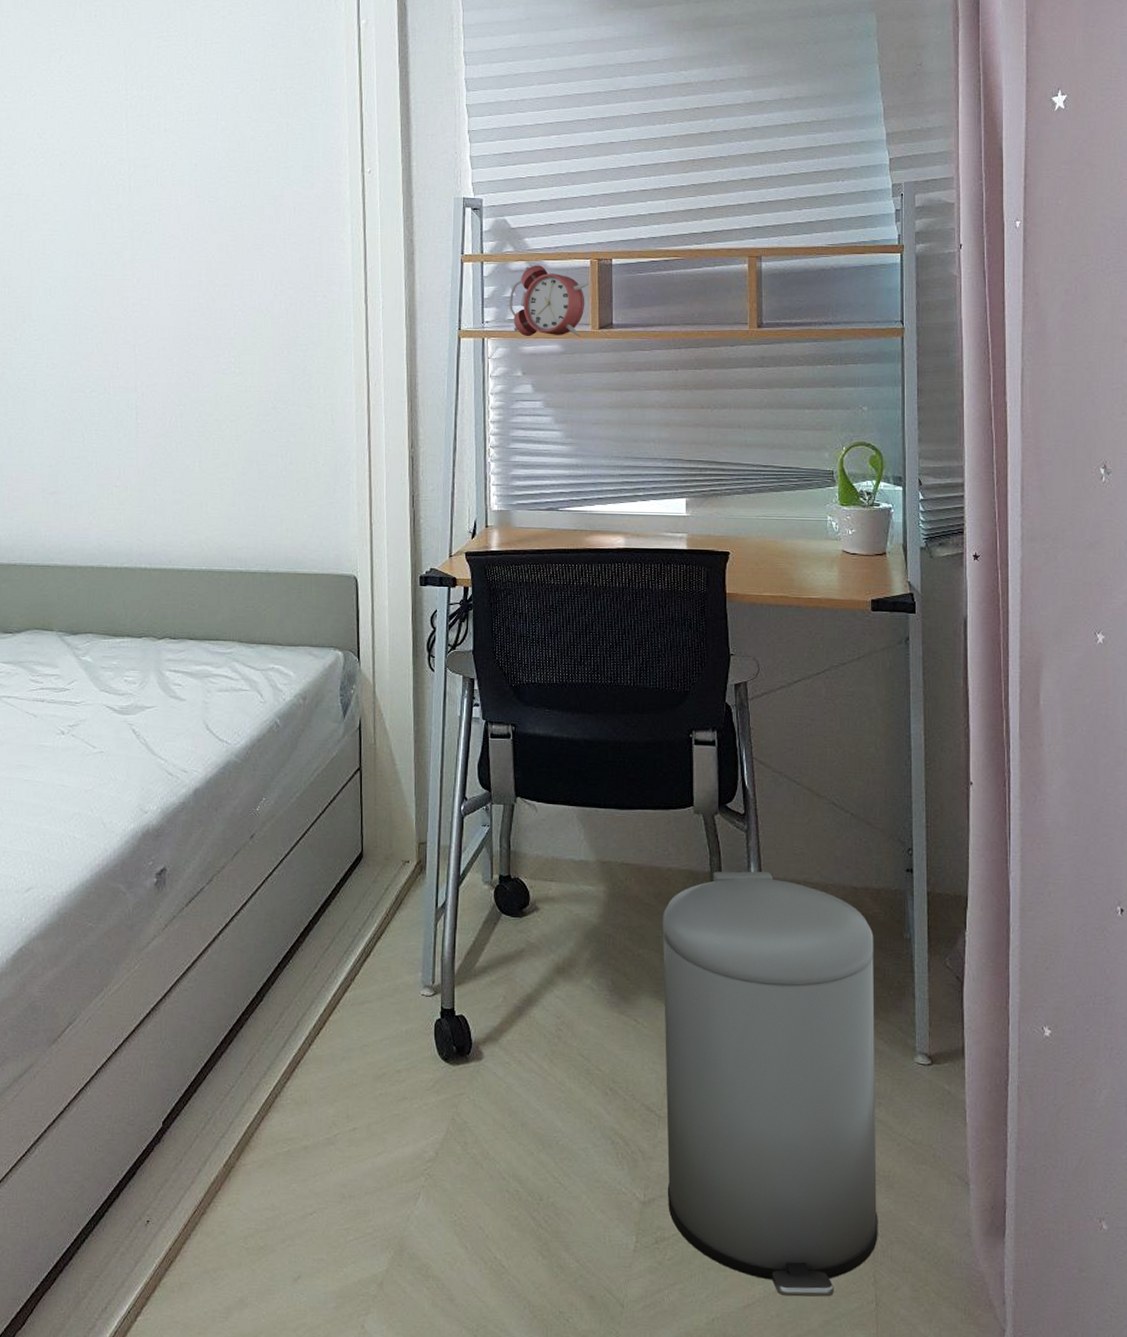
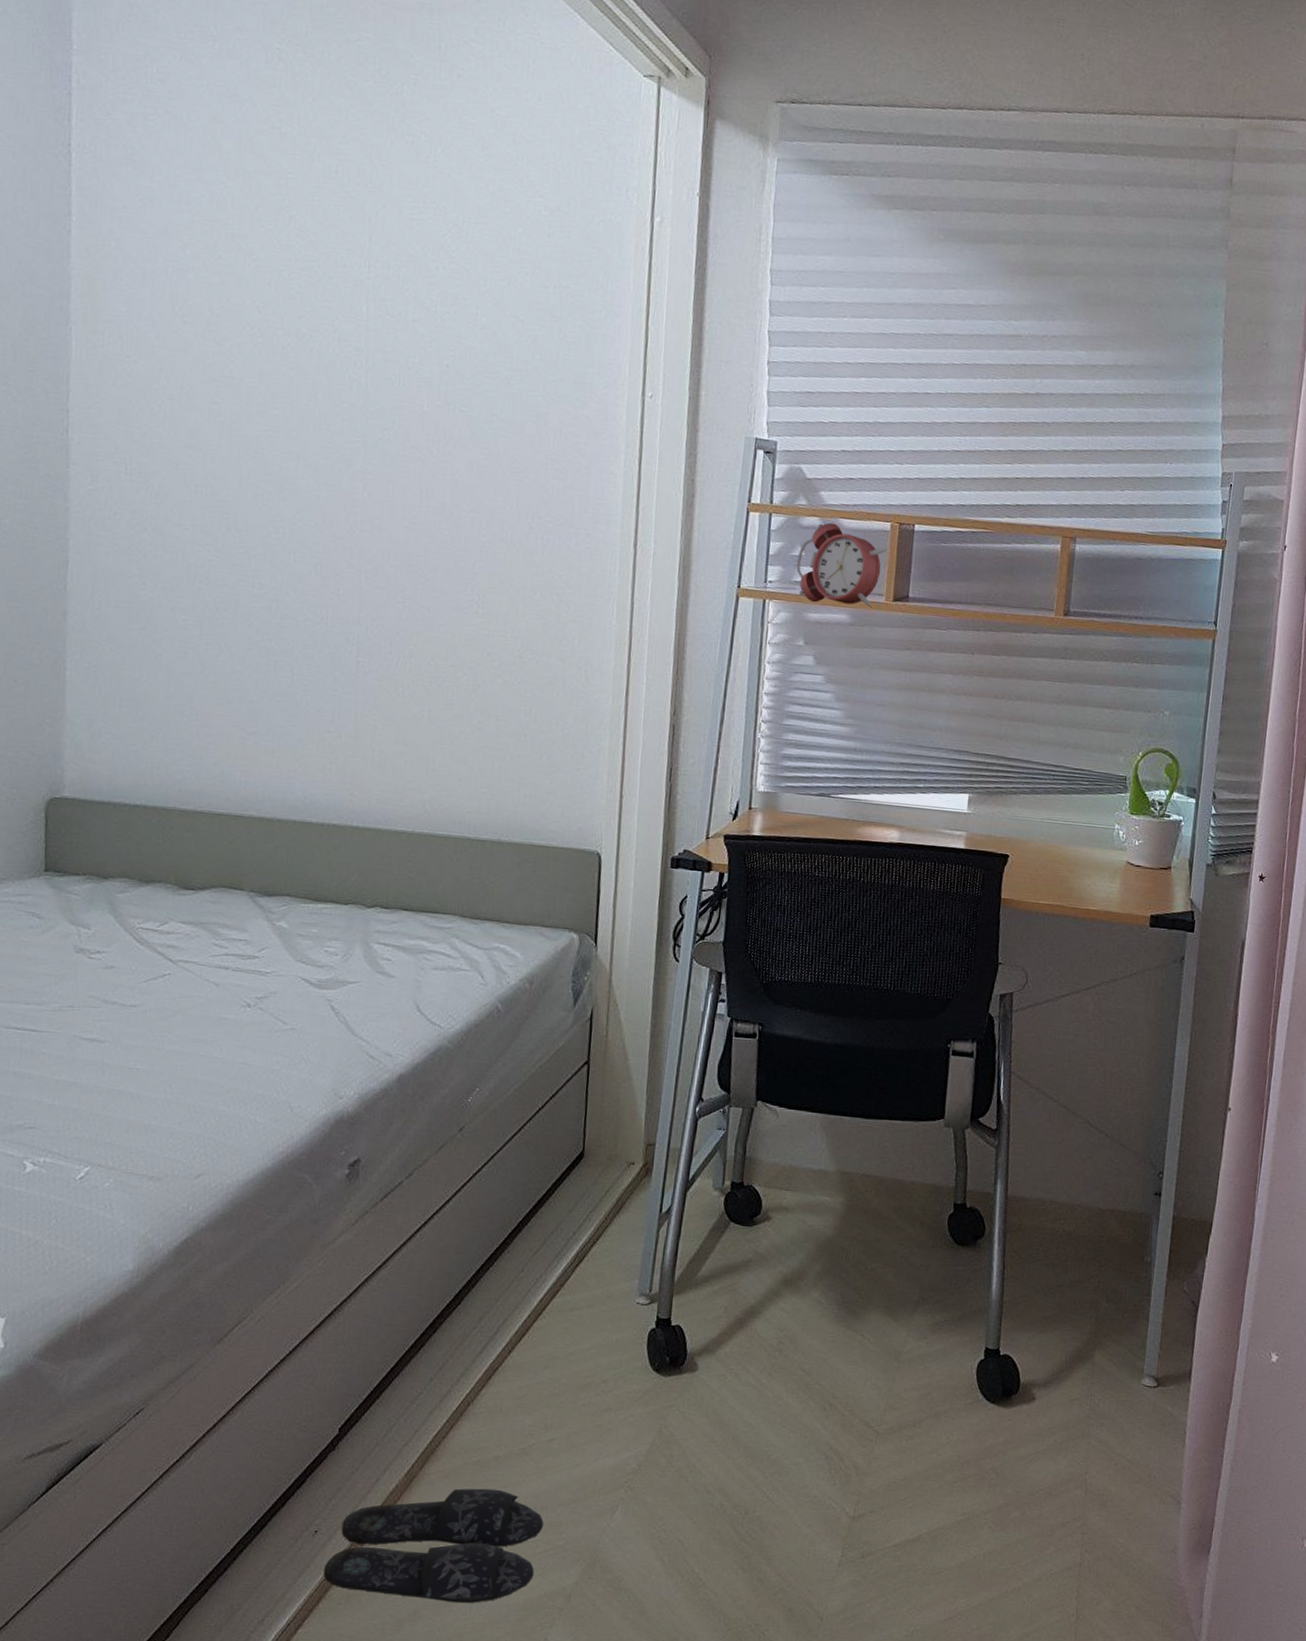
slippers: none [157,1177,352,1291] -> present [324,1488,544,1603]
pedal bin: present [662,871,878,1297] -> none [877,1187,1115,1611]

